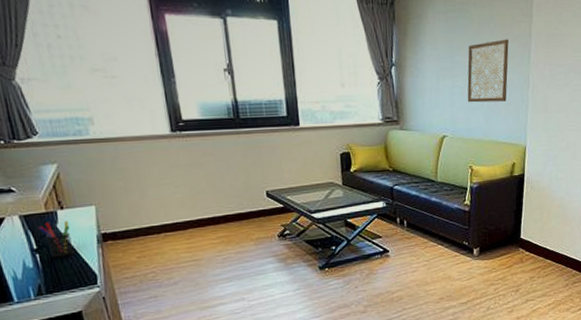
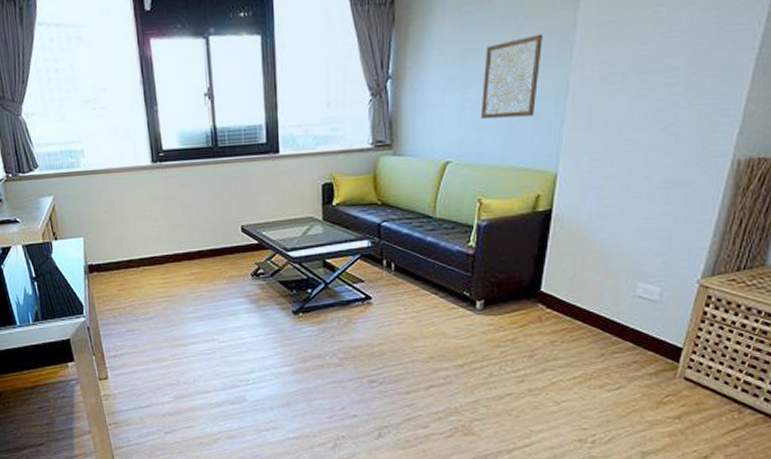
pen holder: present [37,221,75,258] -> none [36,252,65,287]

